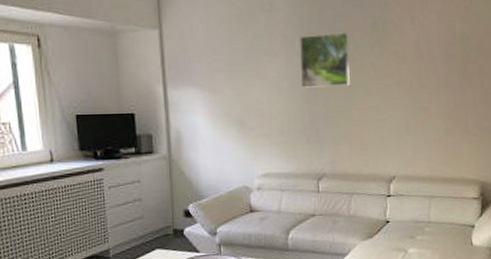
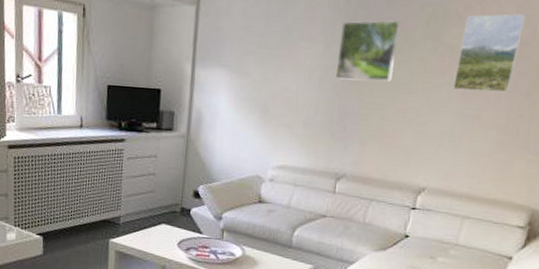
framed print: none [400,21,447,89] -> present [452,13,527,93]

